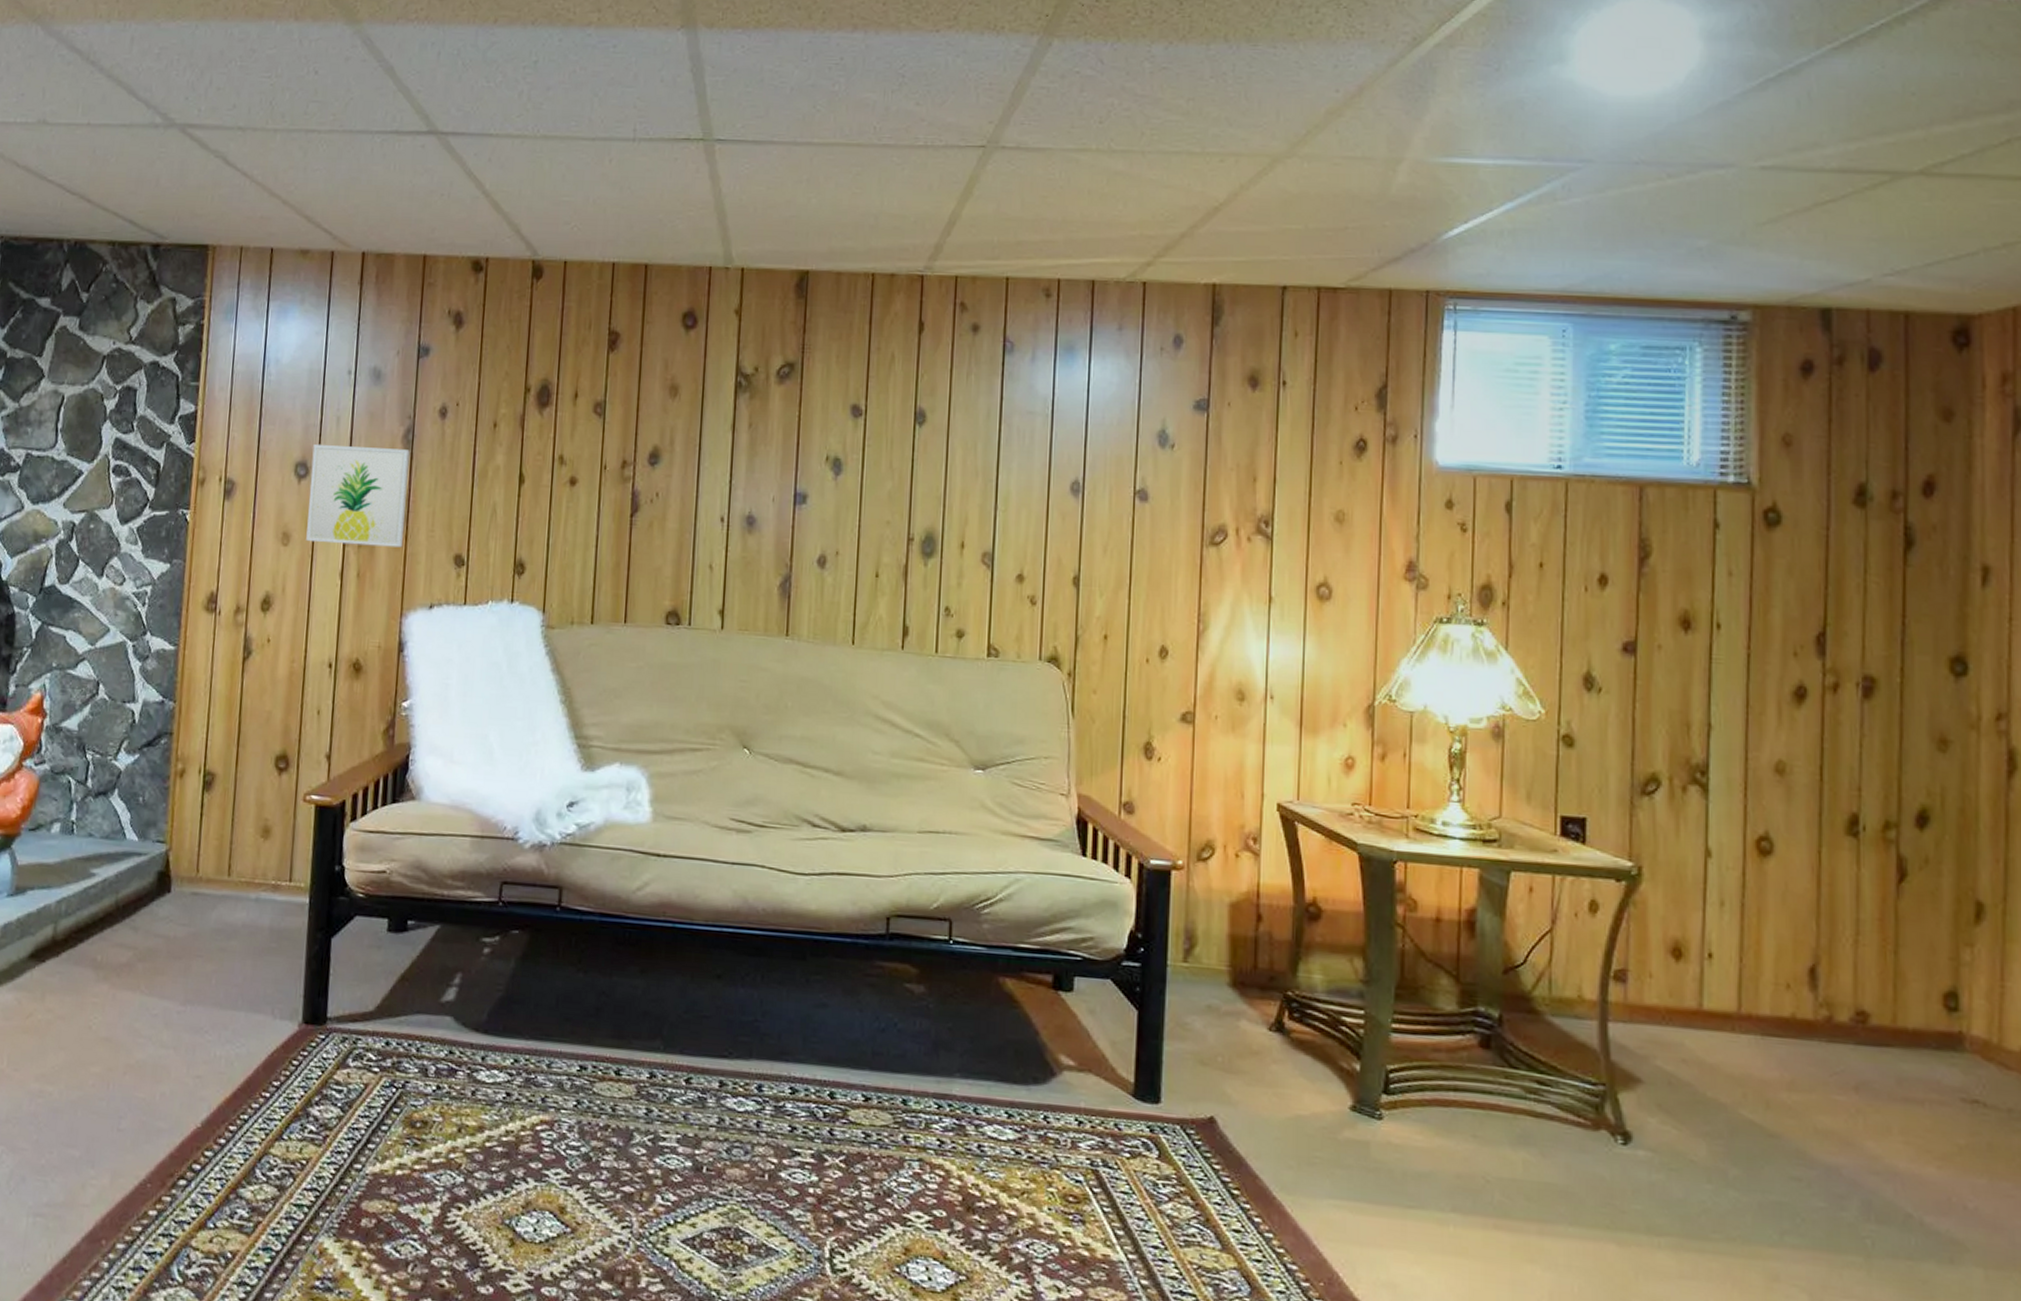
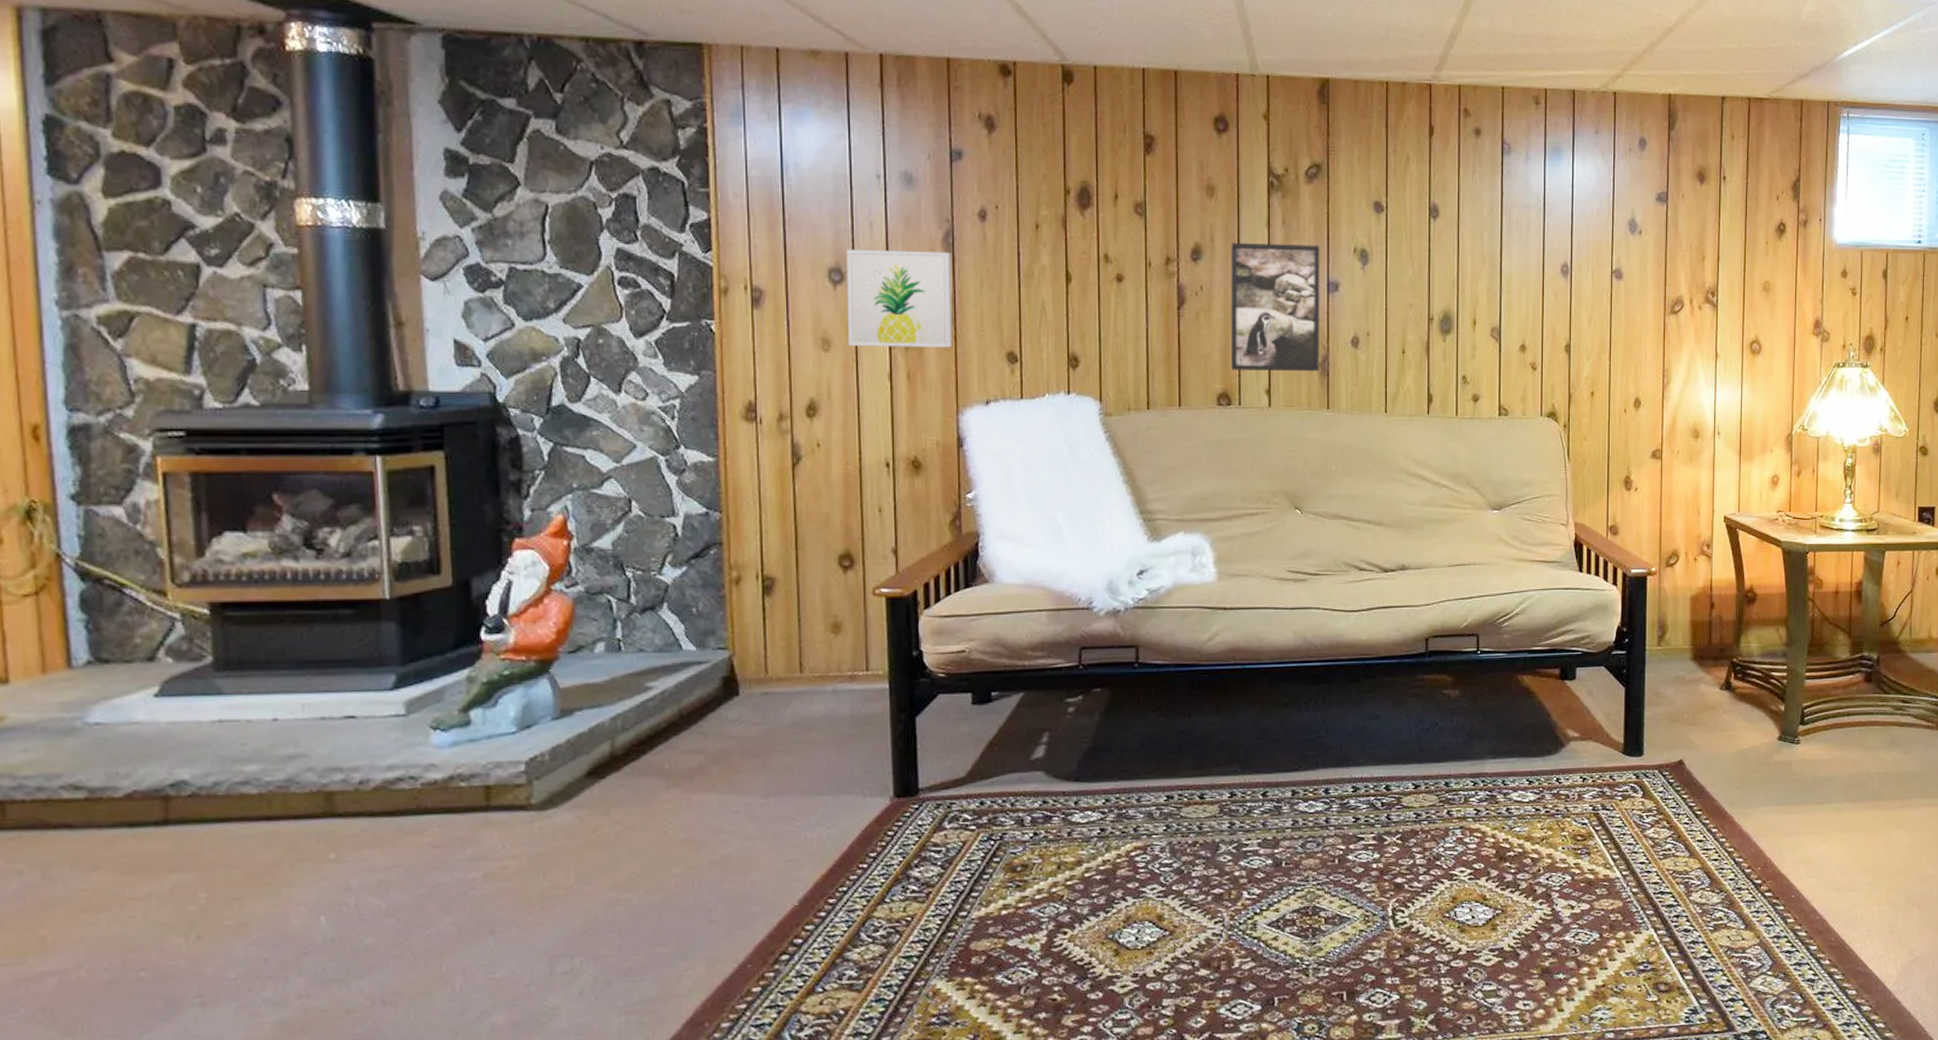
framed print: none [683,447,788,593] -> present [1231,243,1320,372]

